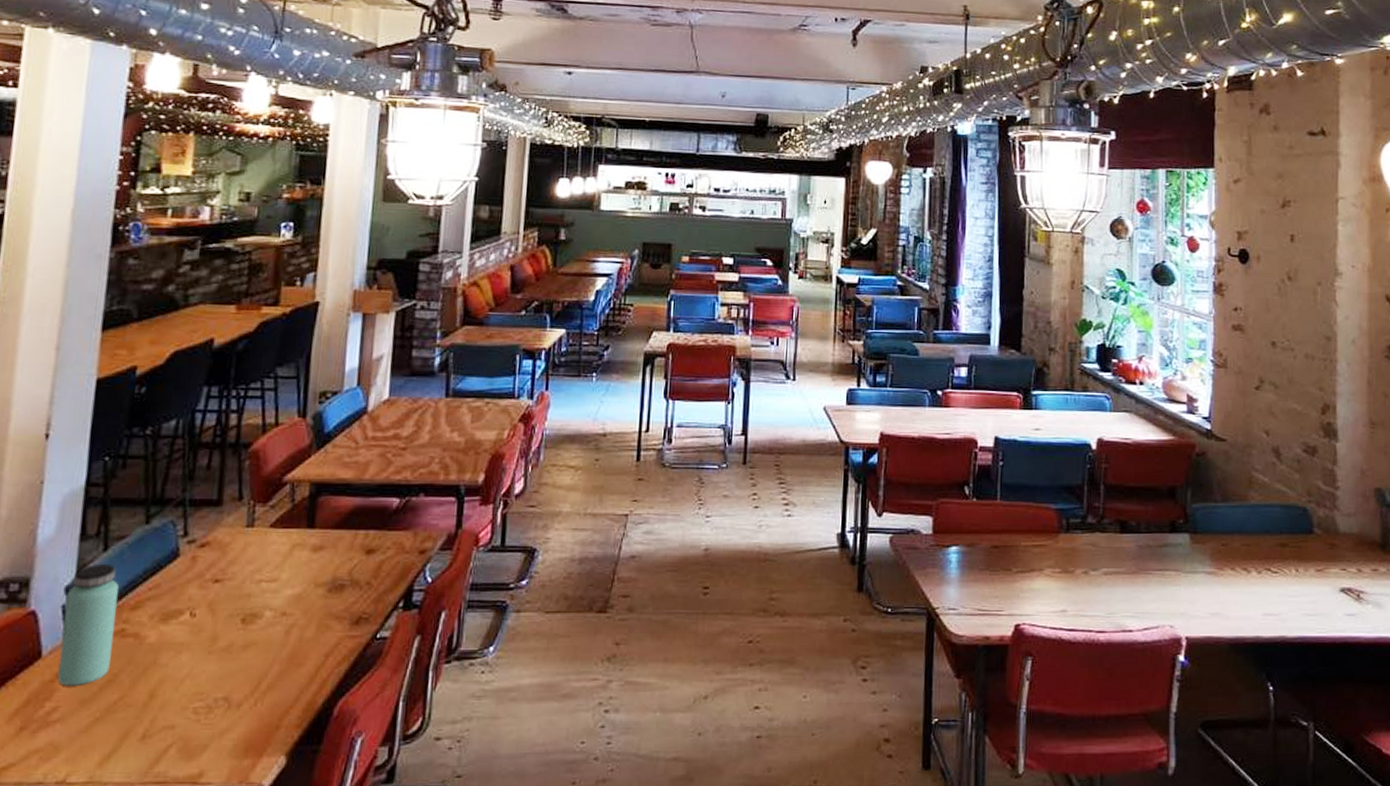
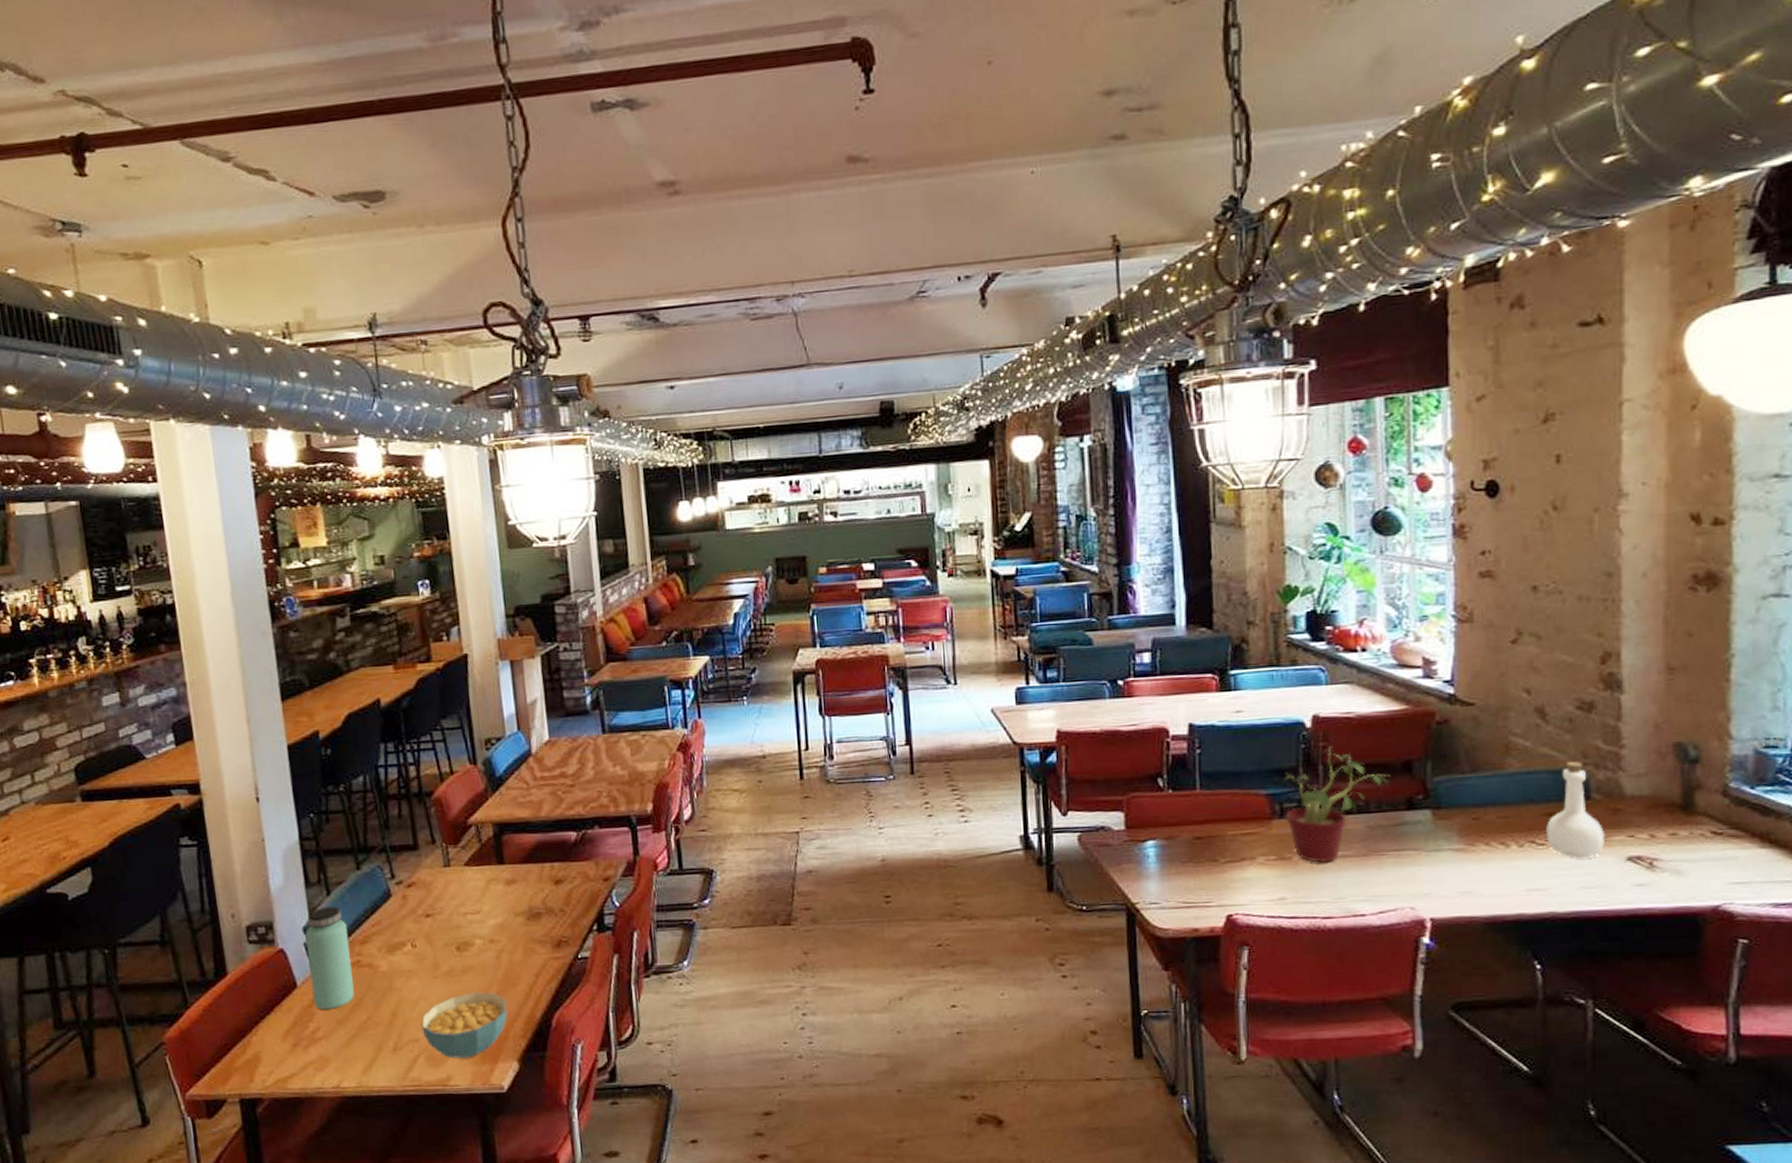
cereal bowl: none [181,673,286,750] -> present [421,992,507,1059]
potted plant: none [1070,468,1157,578] -> present [1282,746,1390,863]
bottle: none [1279,499,1323,588] -> present [1546,762,1604,859]

